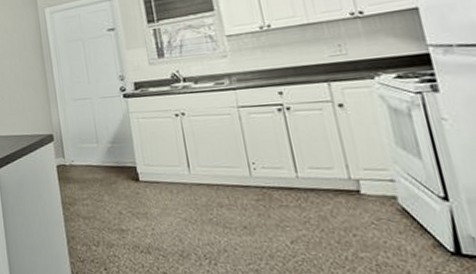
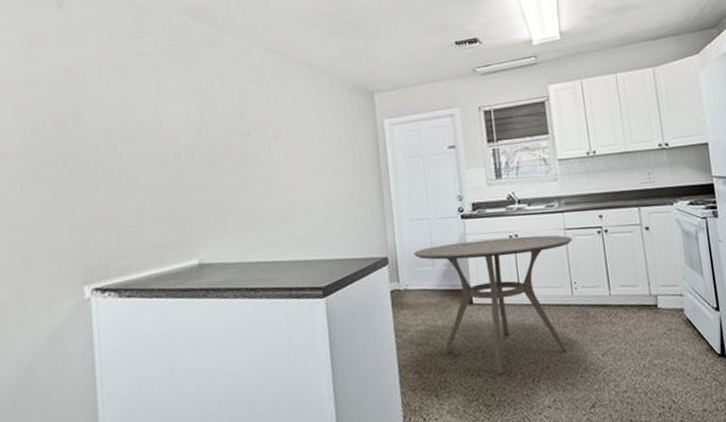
dining table: none [78,113,247,253] -> present [414,235,572,374]

